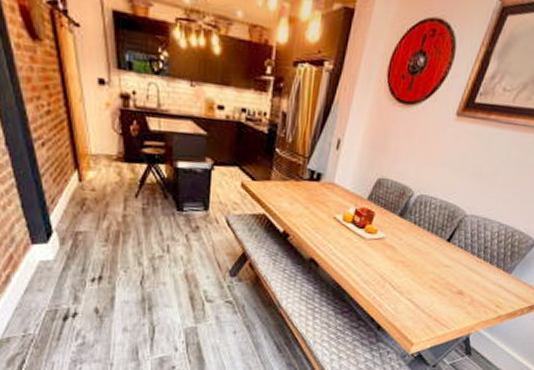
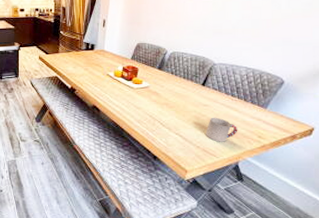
cup: none [440,281,477,311] -> present [205,117,238,142]

